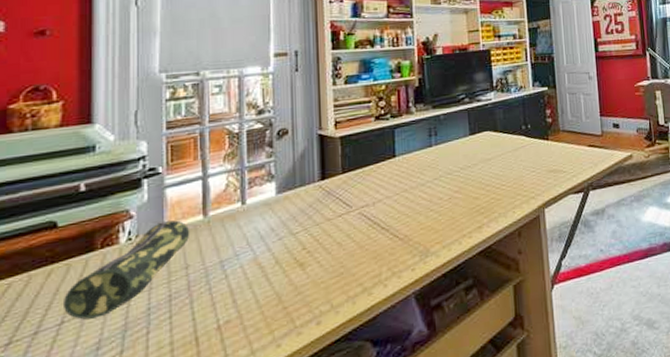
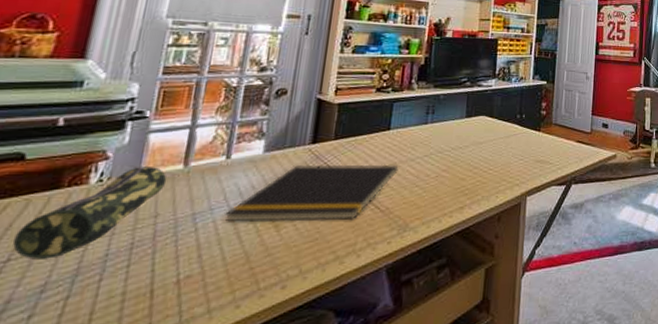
notepad: none [250,191,411,265] -> present [225,164,399,221]

